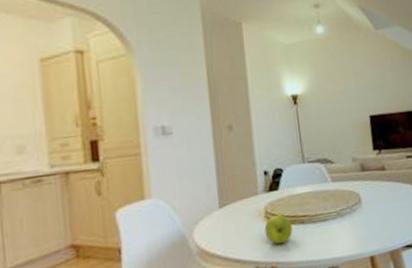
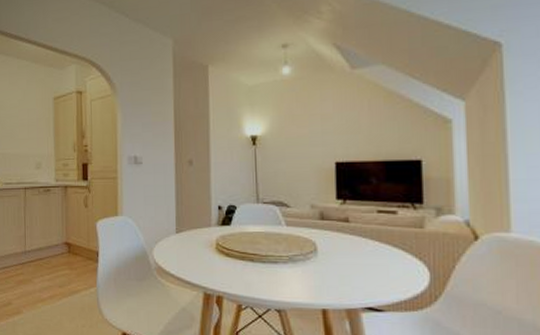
apple: present [264,214,293,245] -> none [214,248,241,277]

